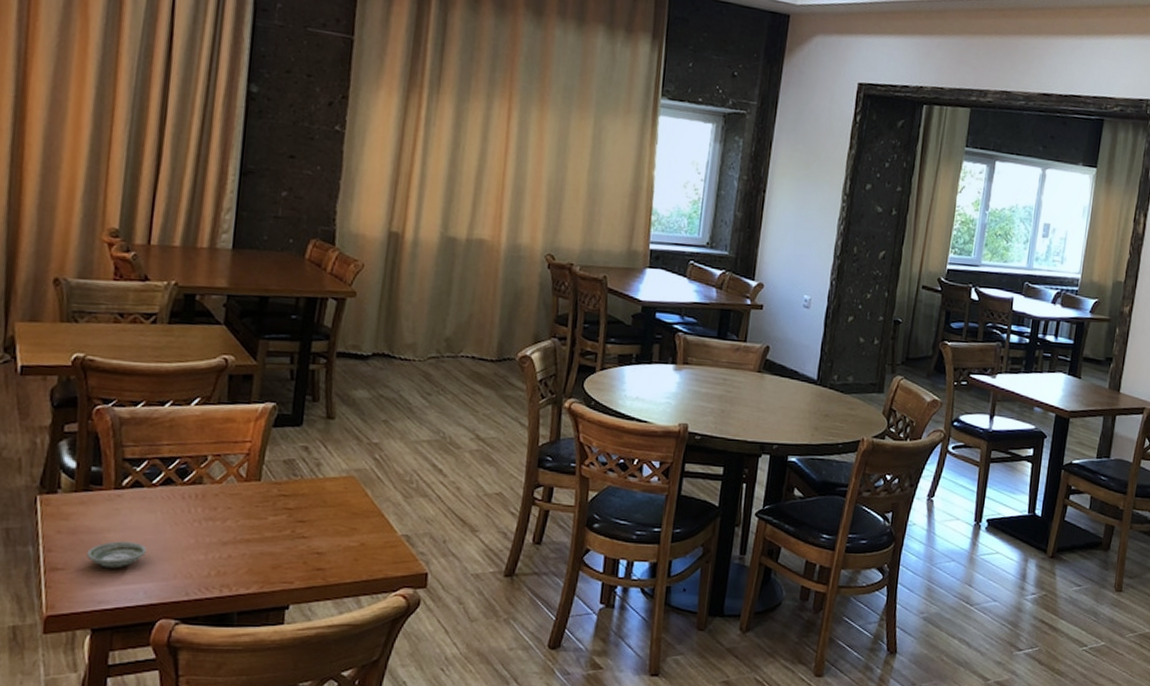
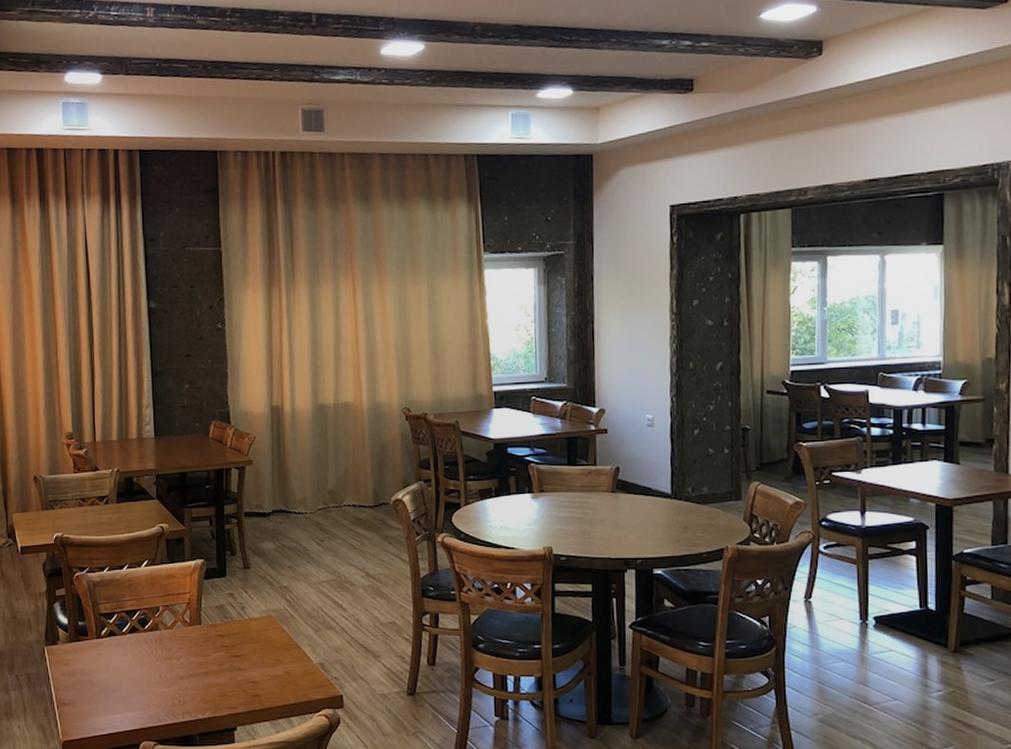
saucer: present [86,541,147,569] -> none [84,680,126,702]

